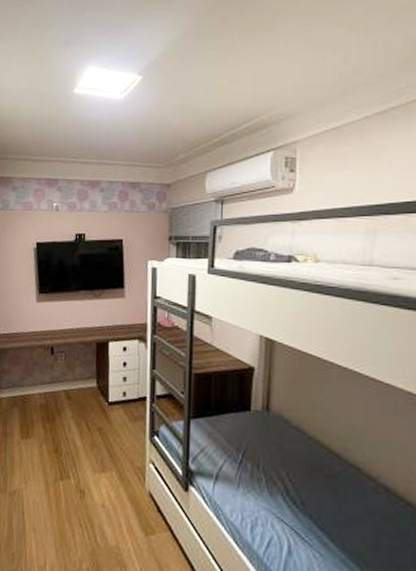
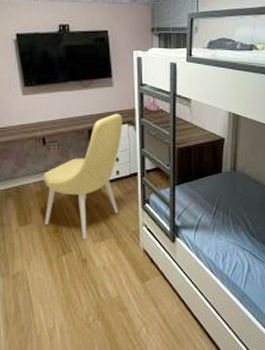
chair: none [46,327,133,467] -> present [43,113,122,240]

